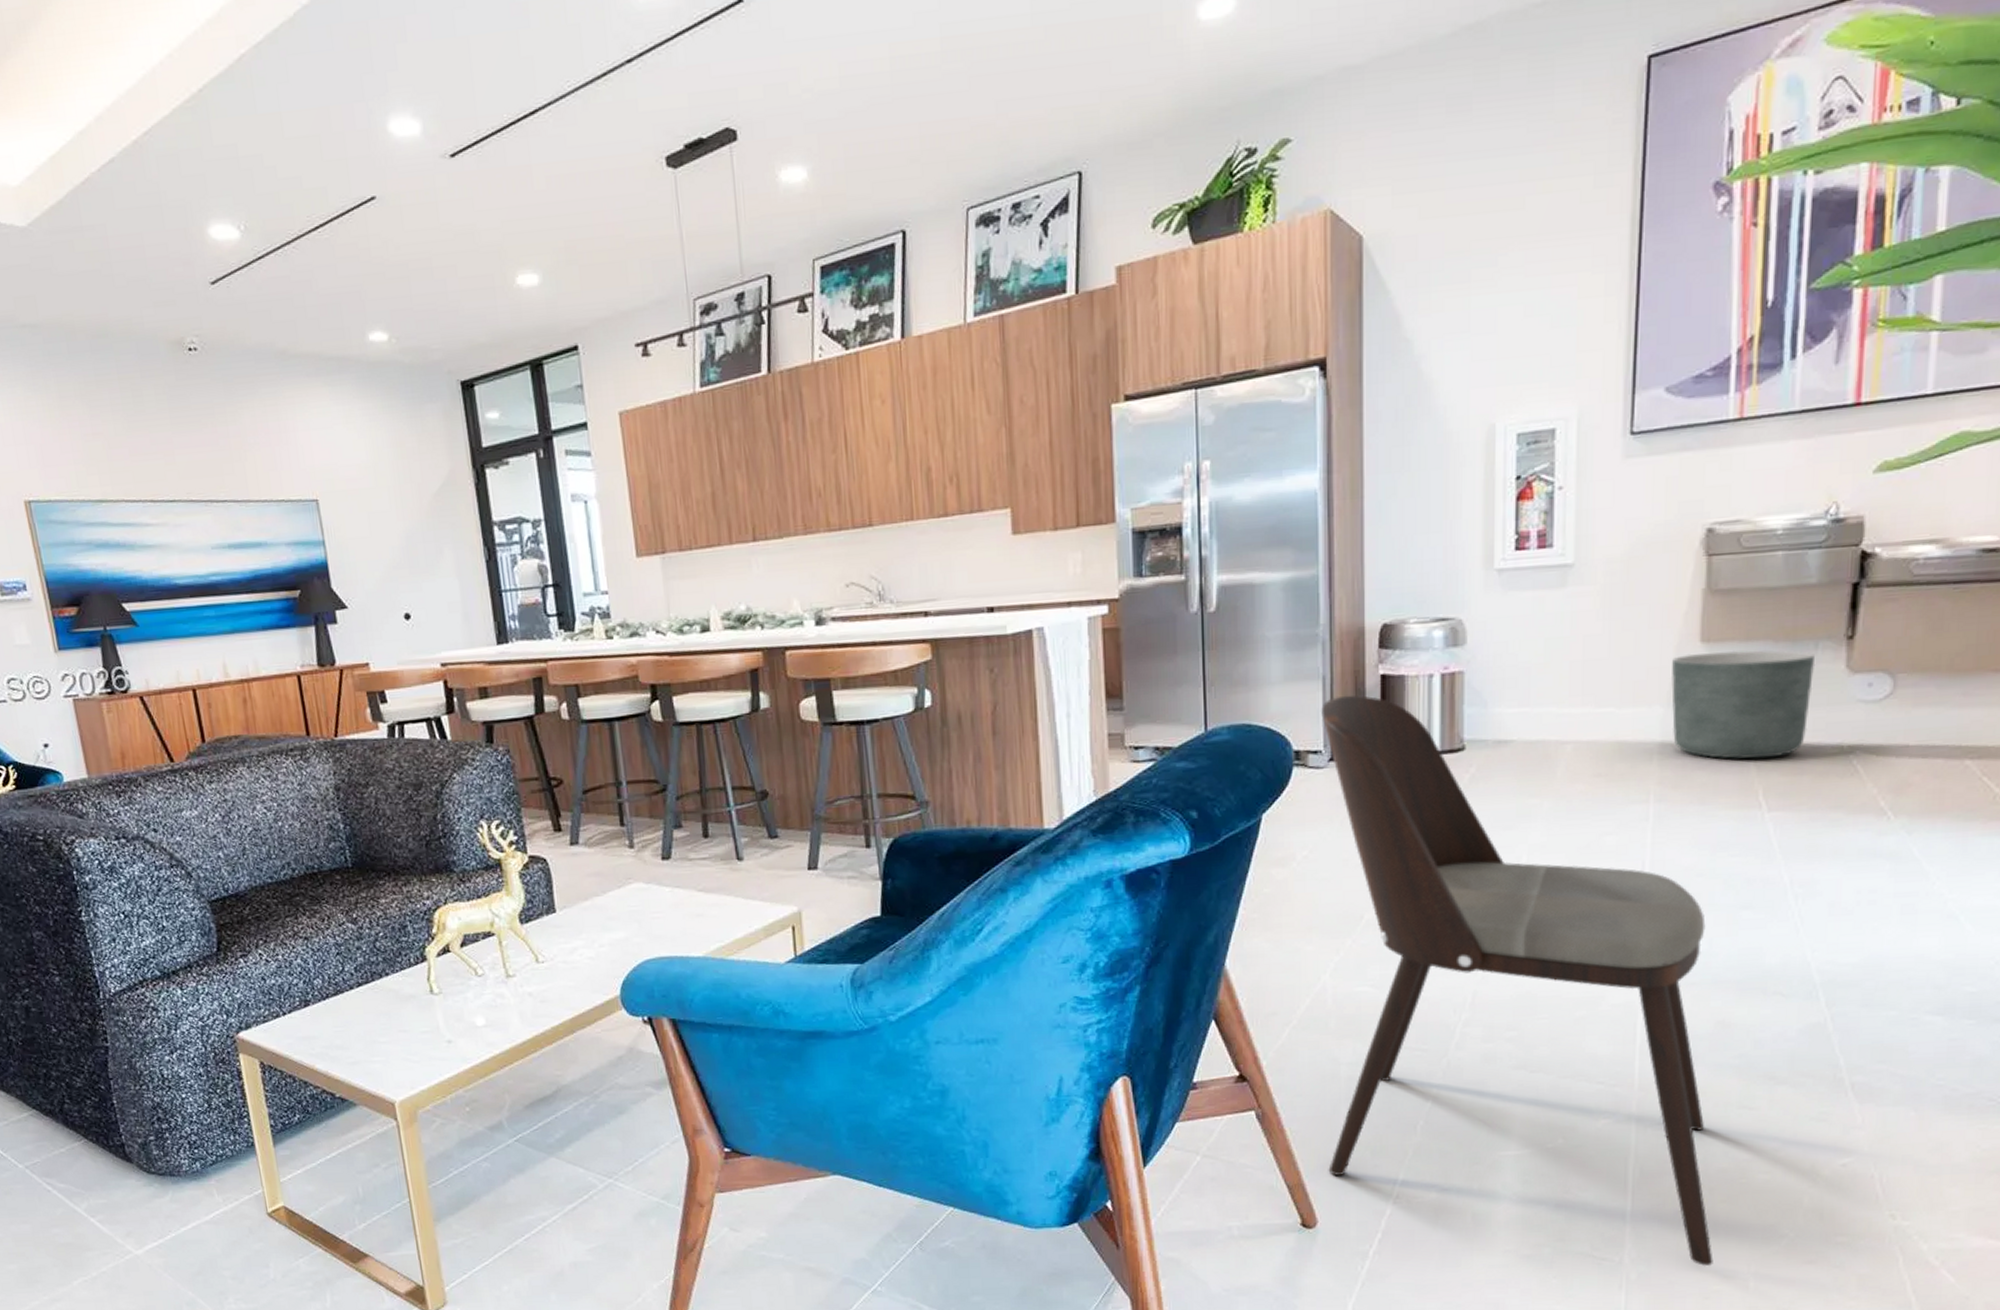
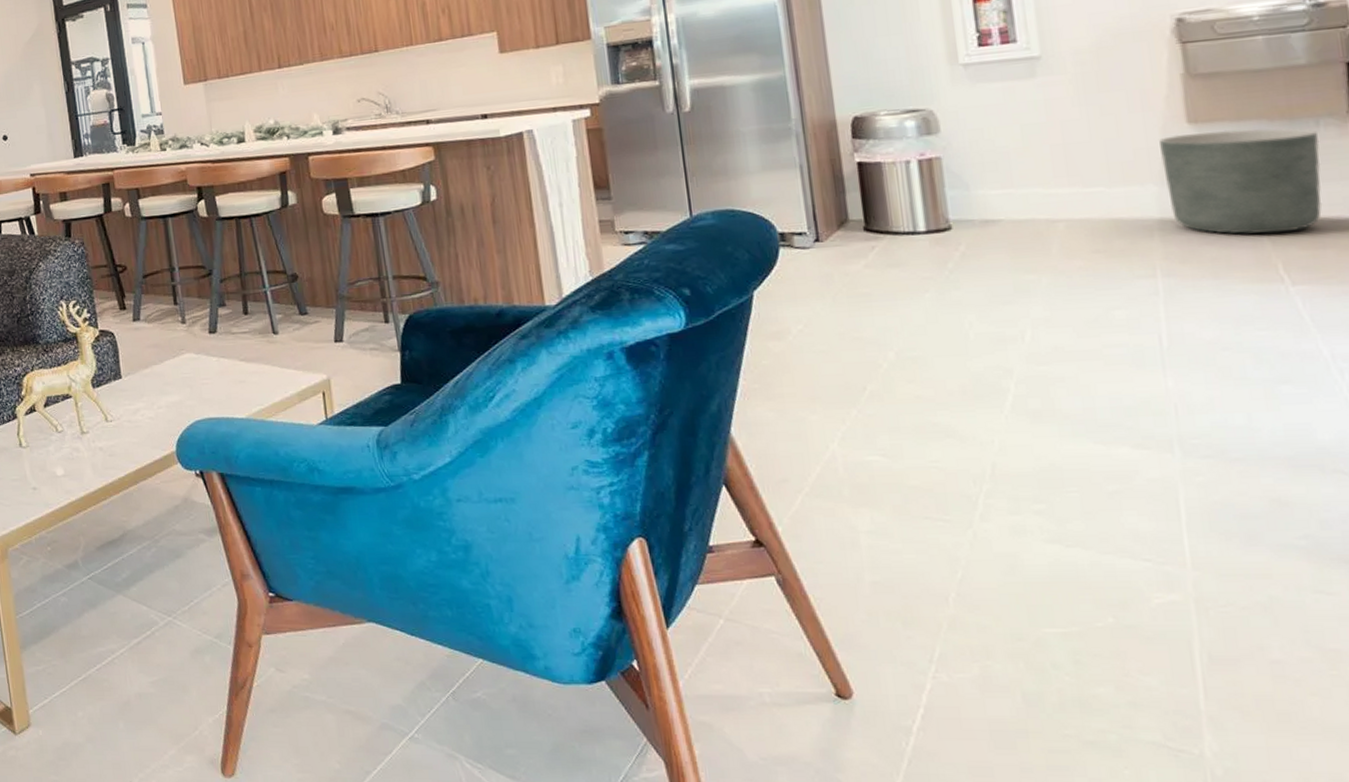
dining chair: present [1321,695,1713,1267] -> none [801,181,1314,767]

